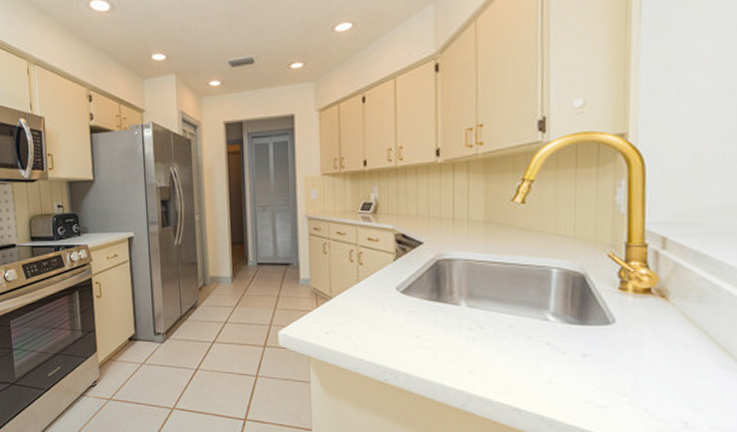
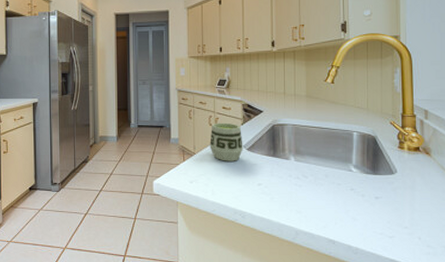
cup: none [351,258,396,307] -> present [210,122,243,161]

